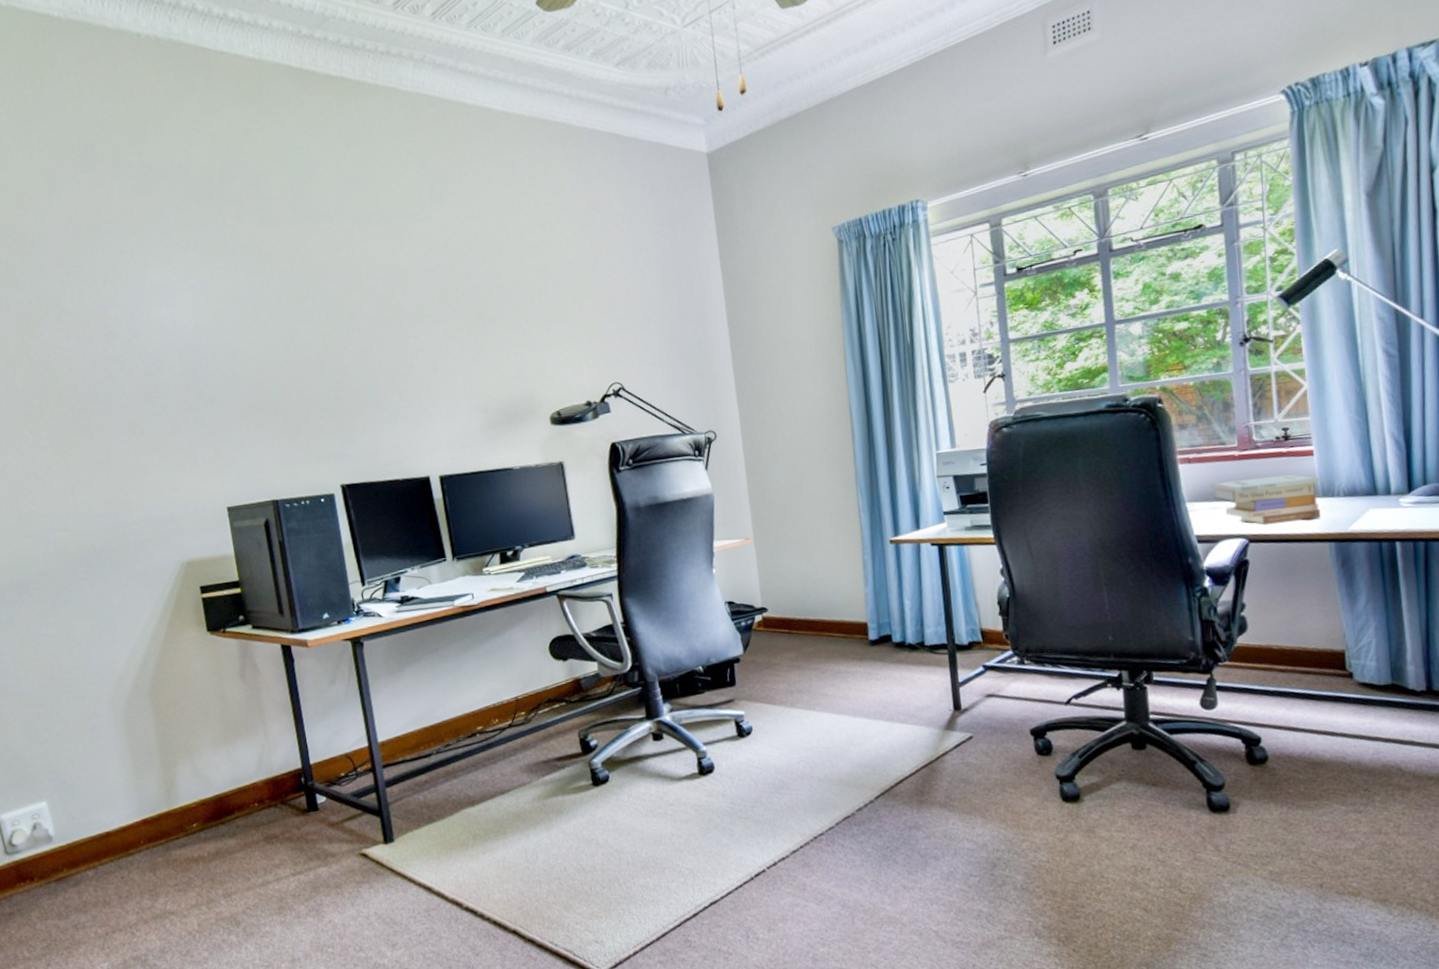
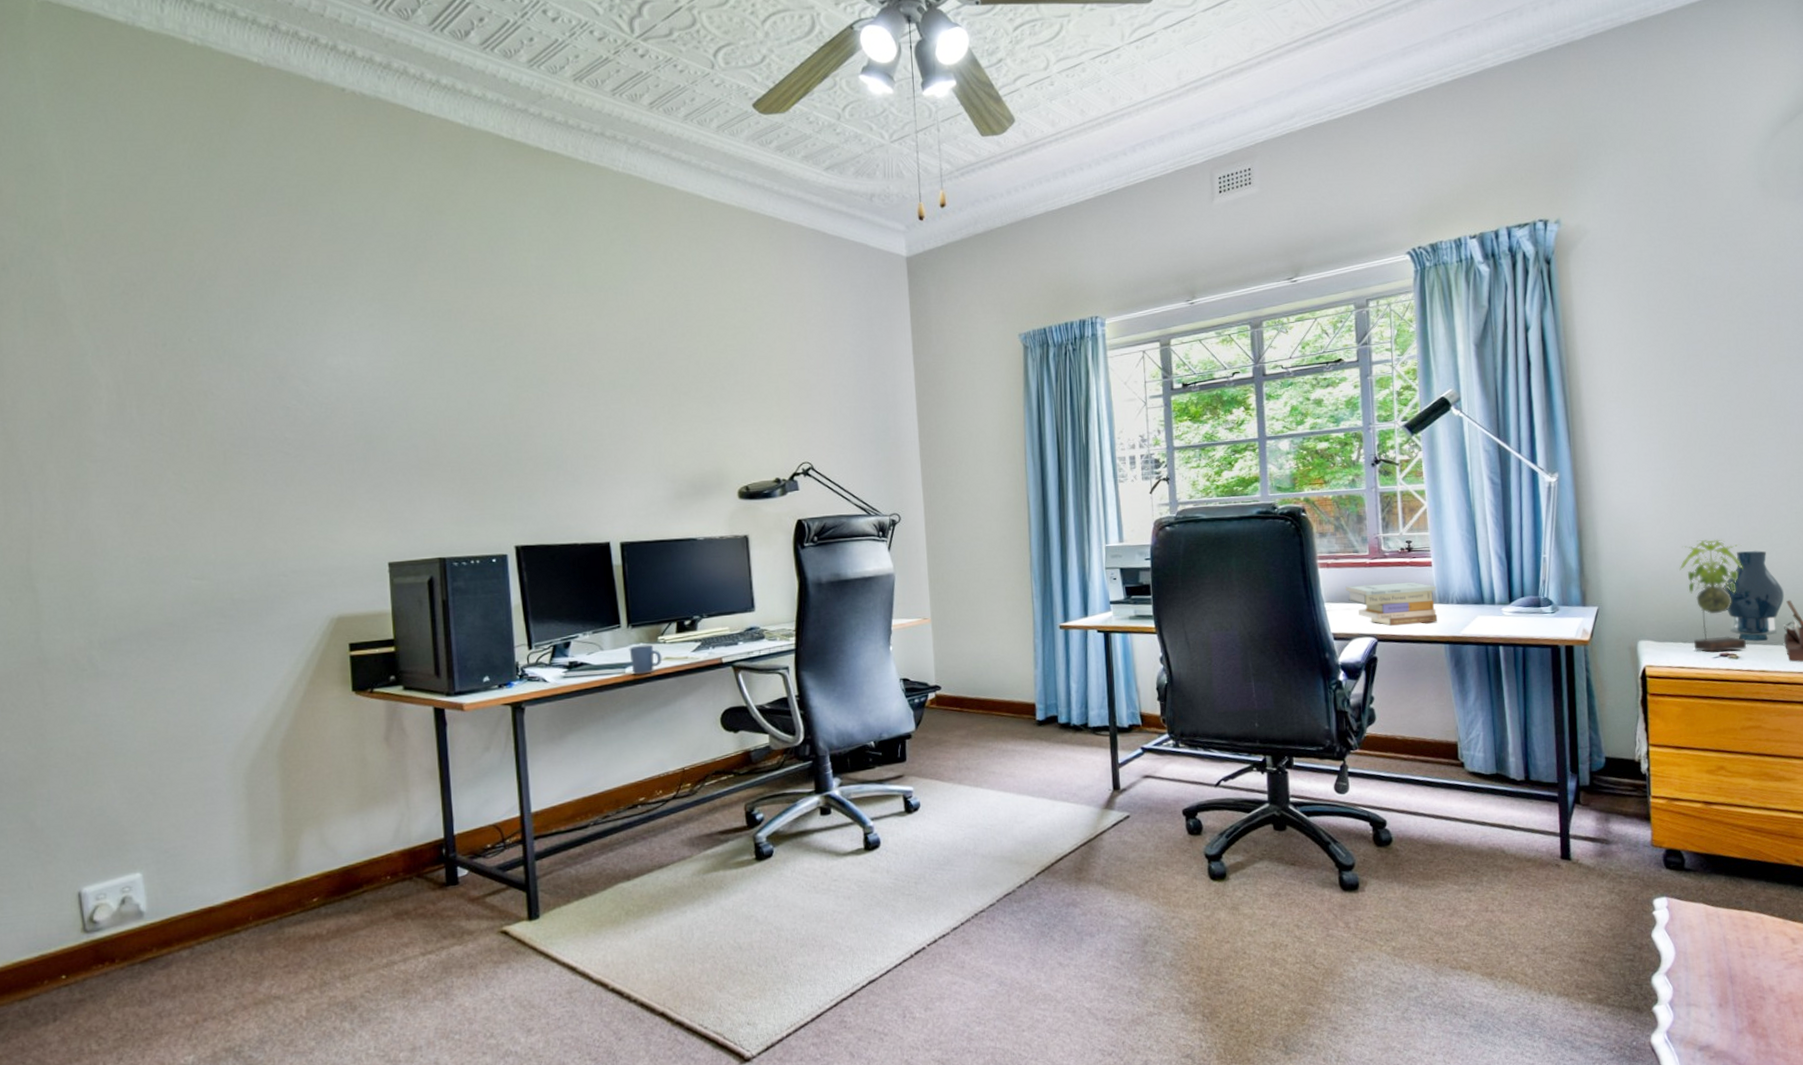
mug: none [456,576,489,607] -> present [629,644,662,675]

